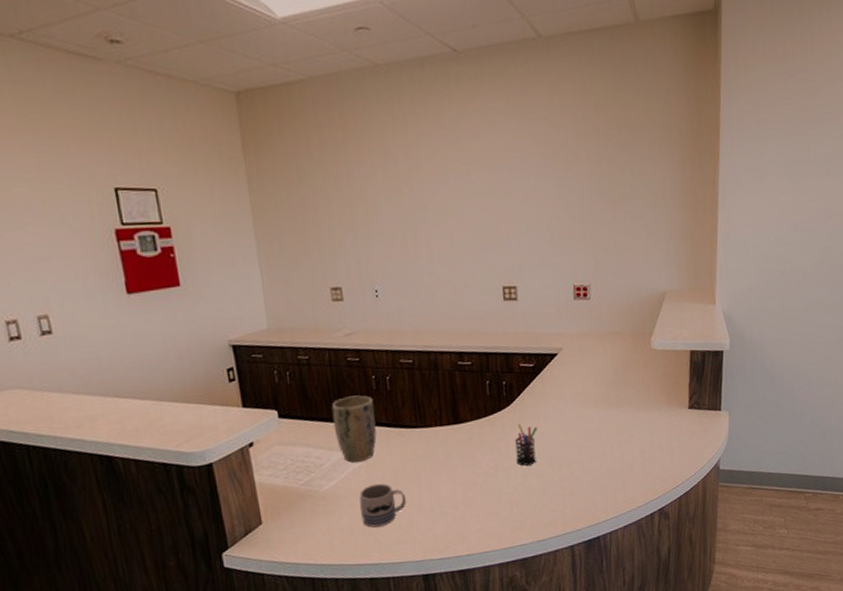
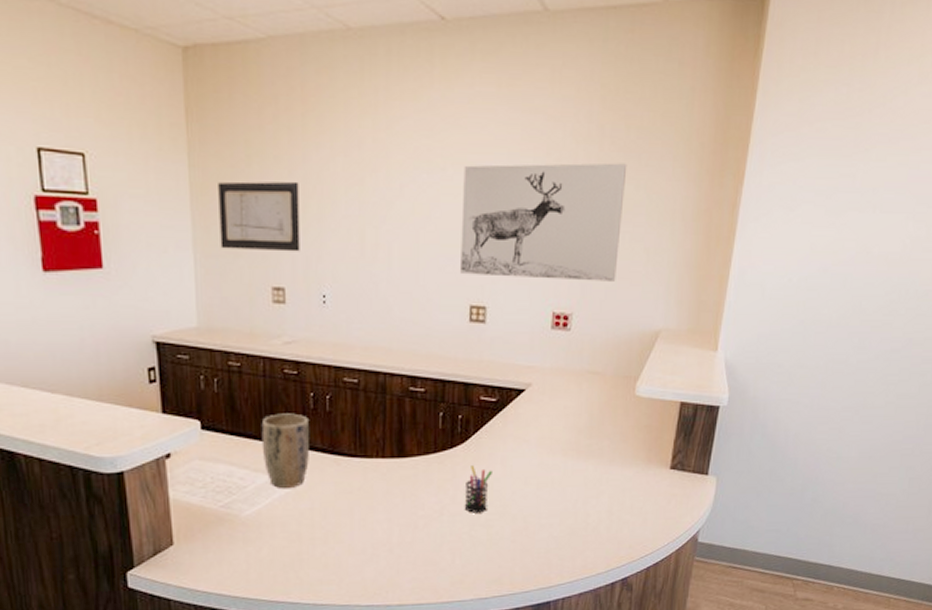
wall art: none [276,196,352,259] -> present [218,181,300,252]
mug: present [359,483,407,528] -> none [282,515,337,563]
wall art: none [485,155,624,261] -> present [461,163,627,281]

